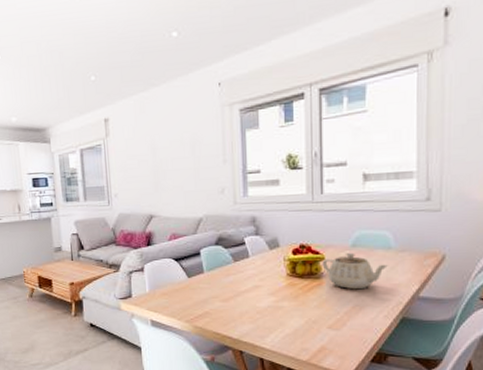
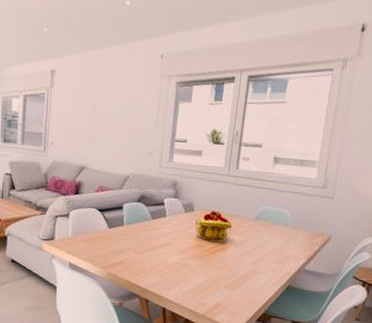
teapot: present [322,252,388,290] -> none [228,223,283,258]

